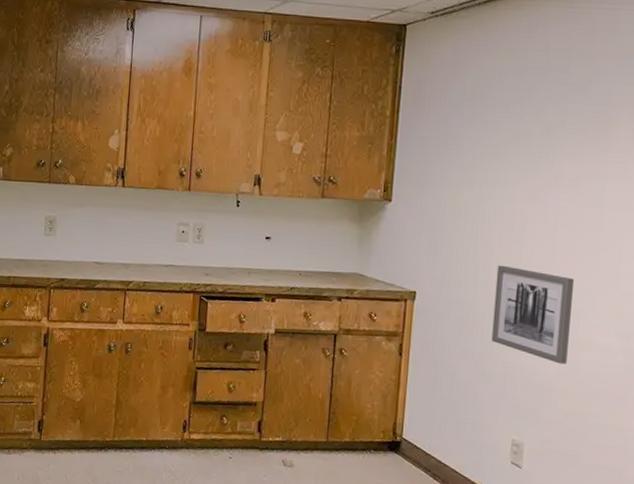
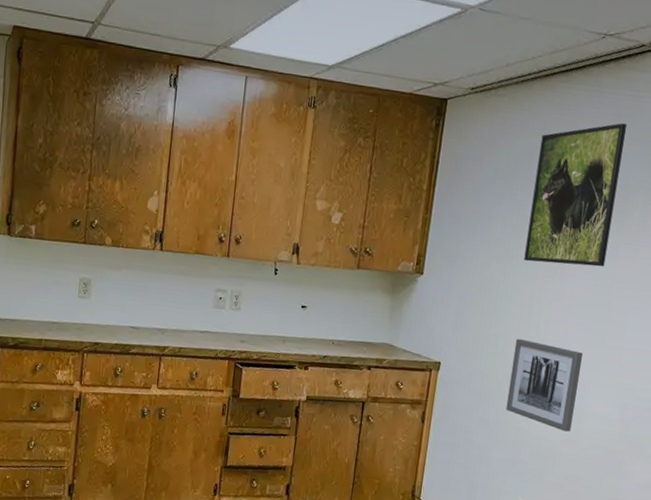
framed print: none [500,37,605,187] -> present [524,123,628,267]

